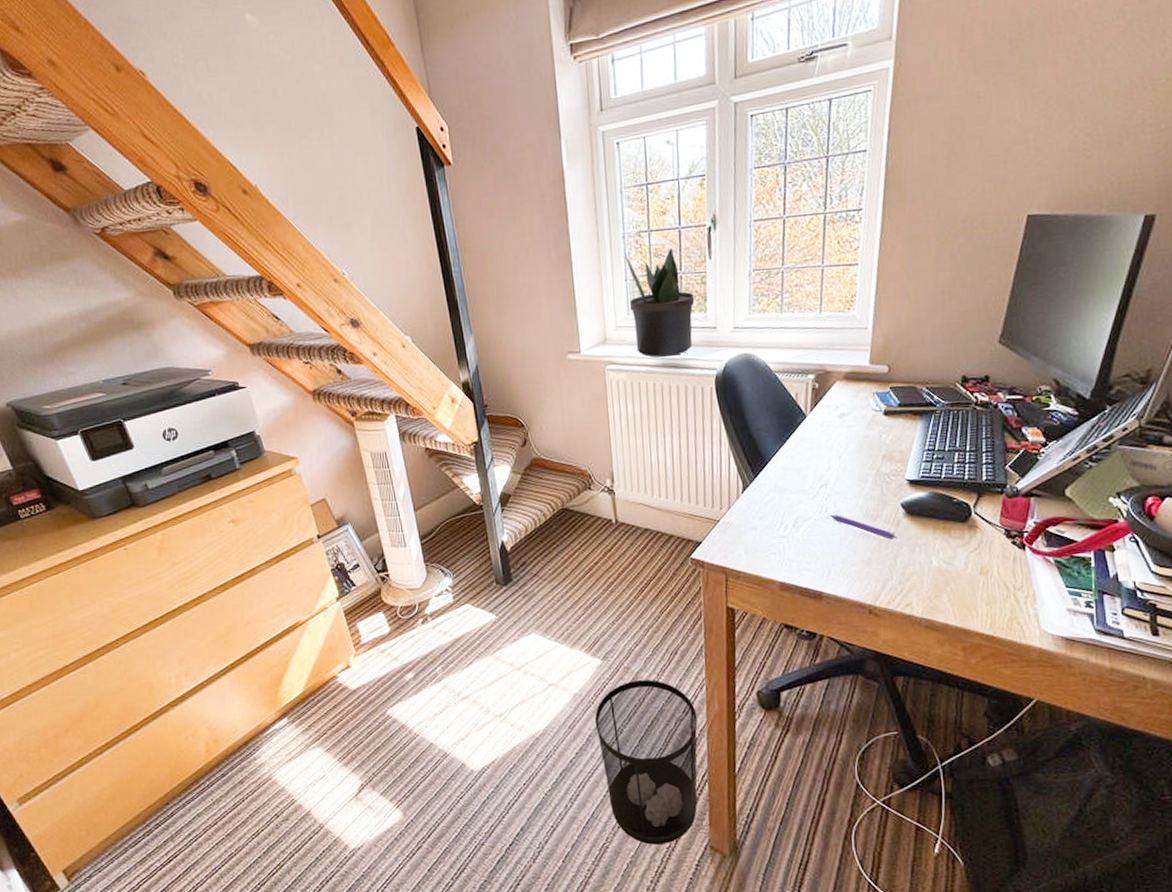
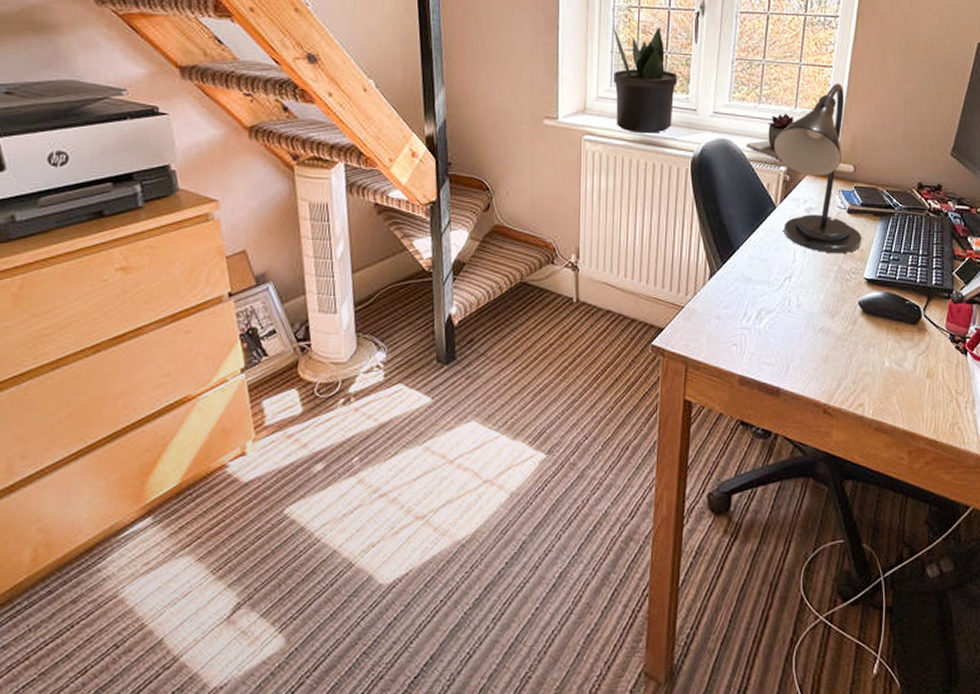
waste bin: present [594,680,698,845] -> none [531,478,643,673]
succulent plant: none [770,320,820,368] -> present [746,114,794,160]
desk lamp: none [799,280,902,457] -> present [773,83,862,254]
pen: present [828,515,898,540] -> none [790,309,854,337]

